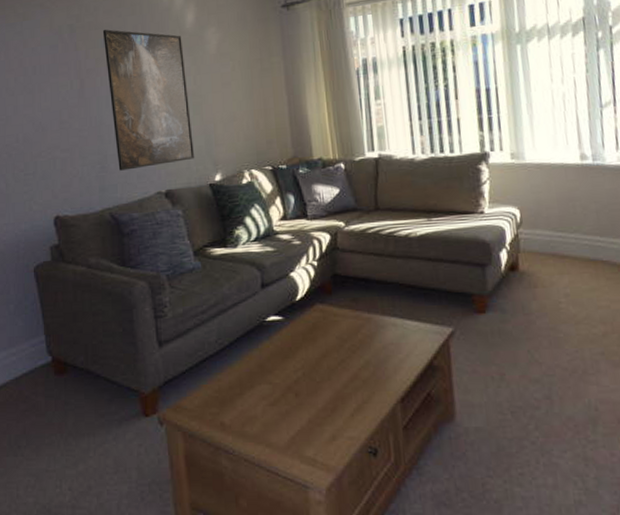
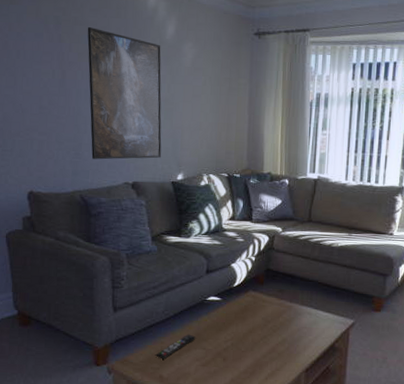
remote control: none [213,366,259,402] -> present [156,334,196,360]

